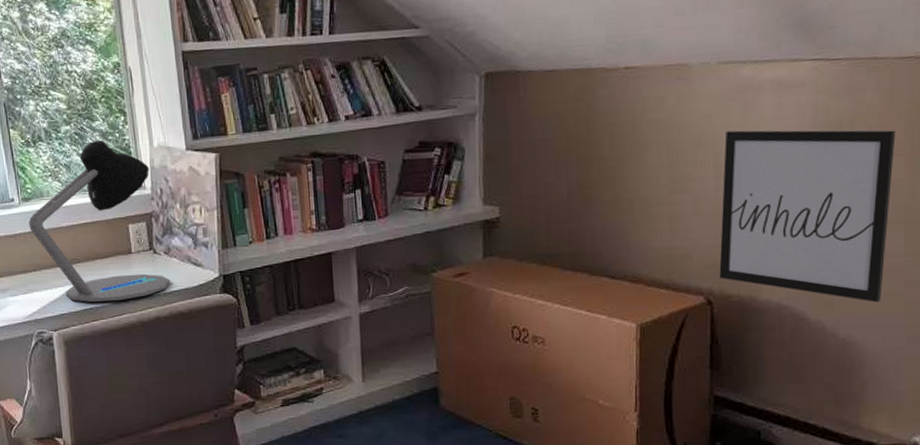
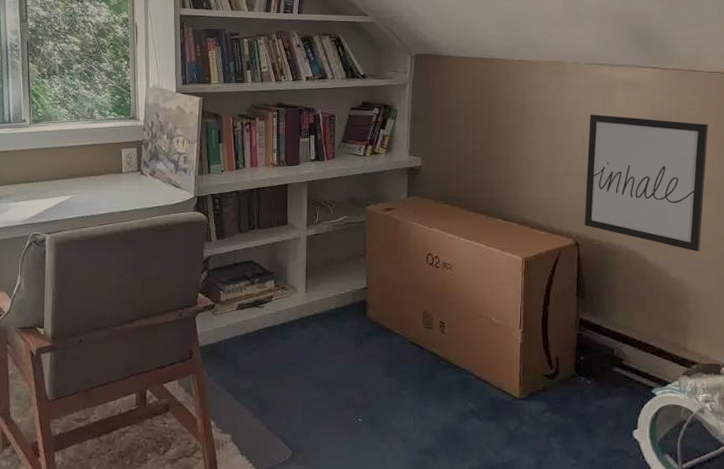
desk lamp: present [28,140,171,302] -> none [36,79,153,211]

